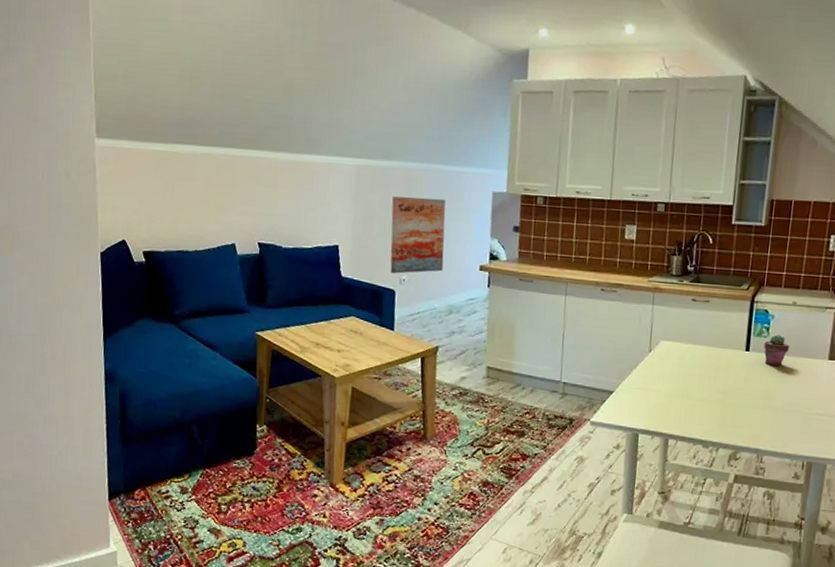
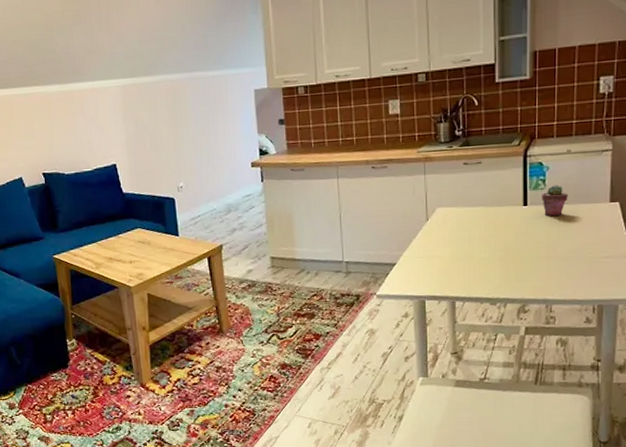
wall art: present [390,196,446,274] -> none [160,104,217,183]

